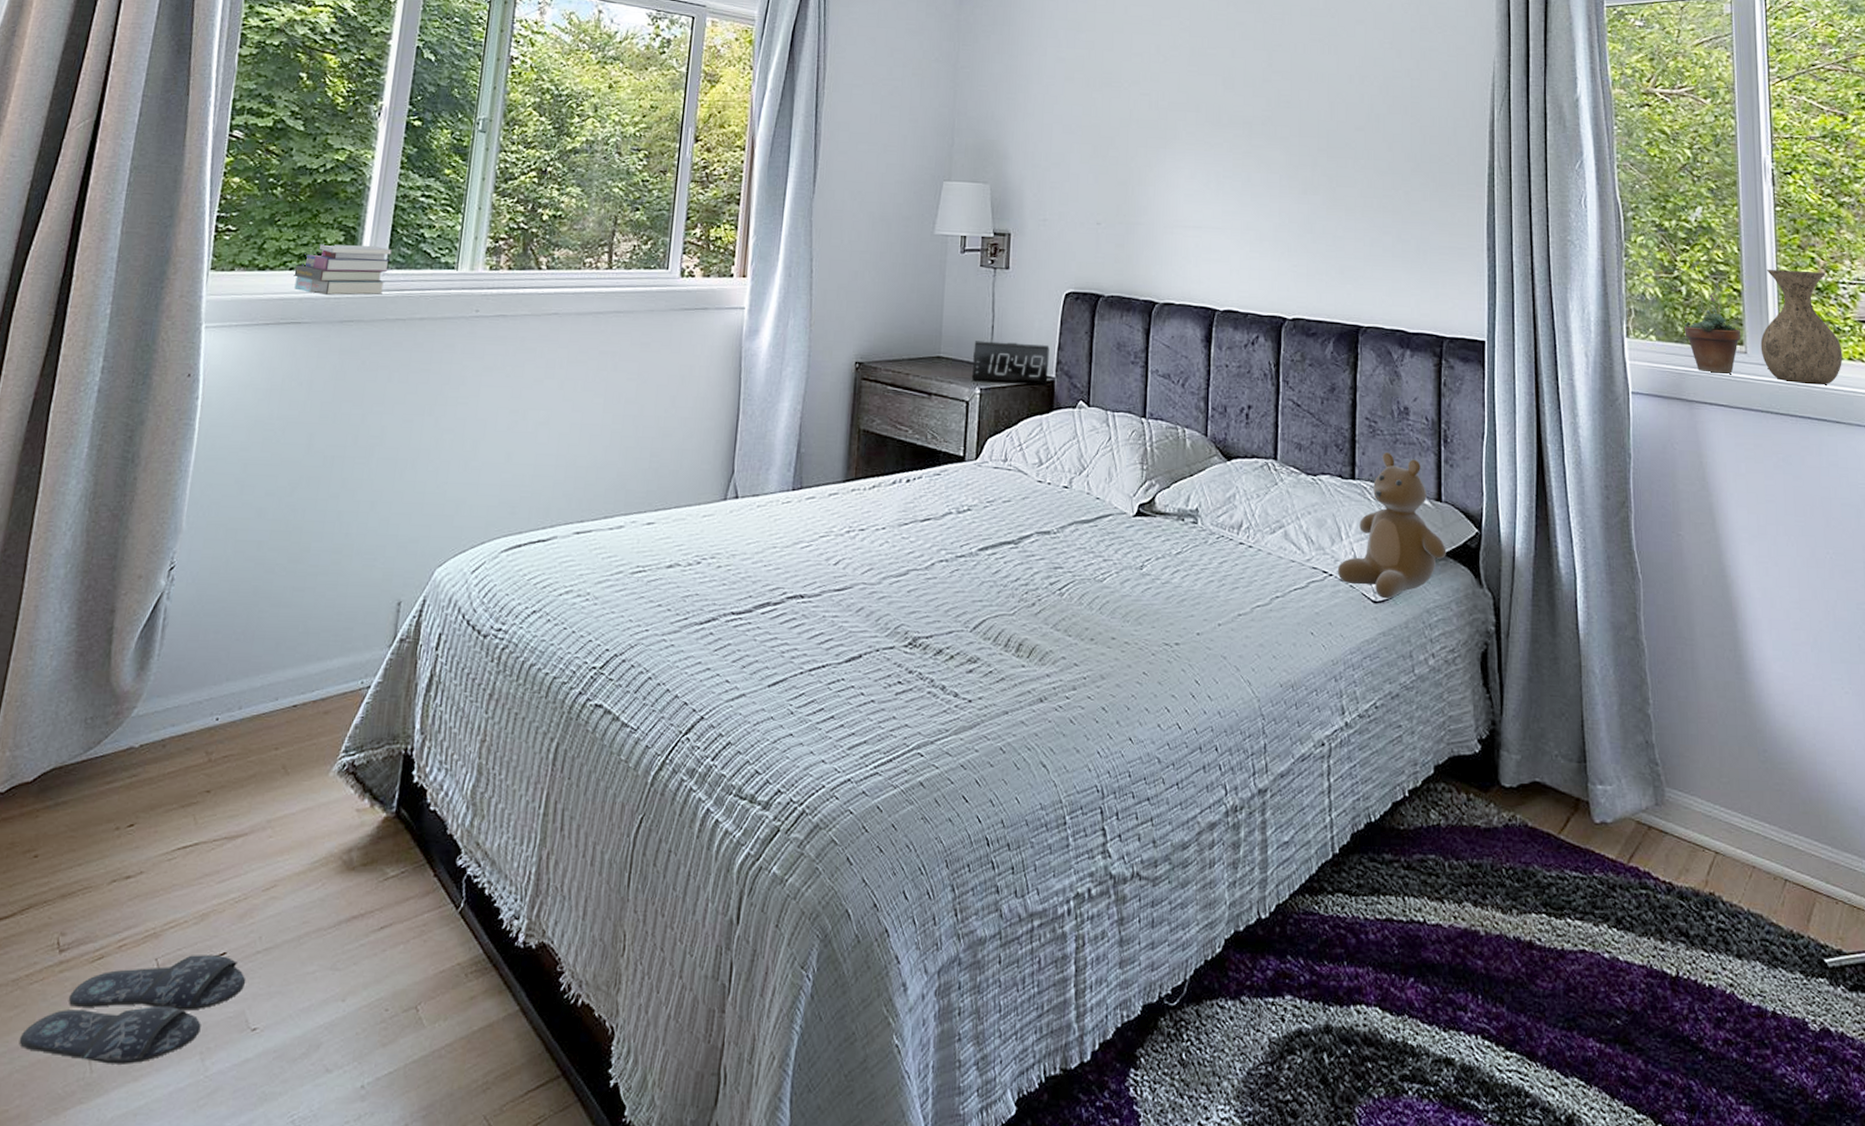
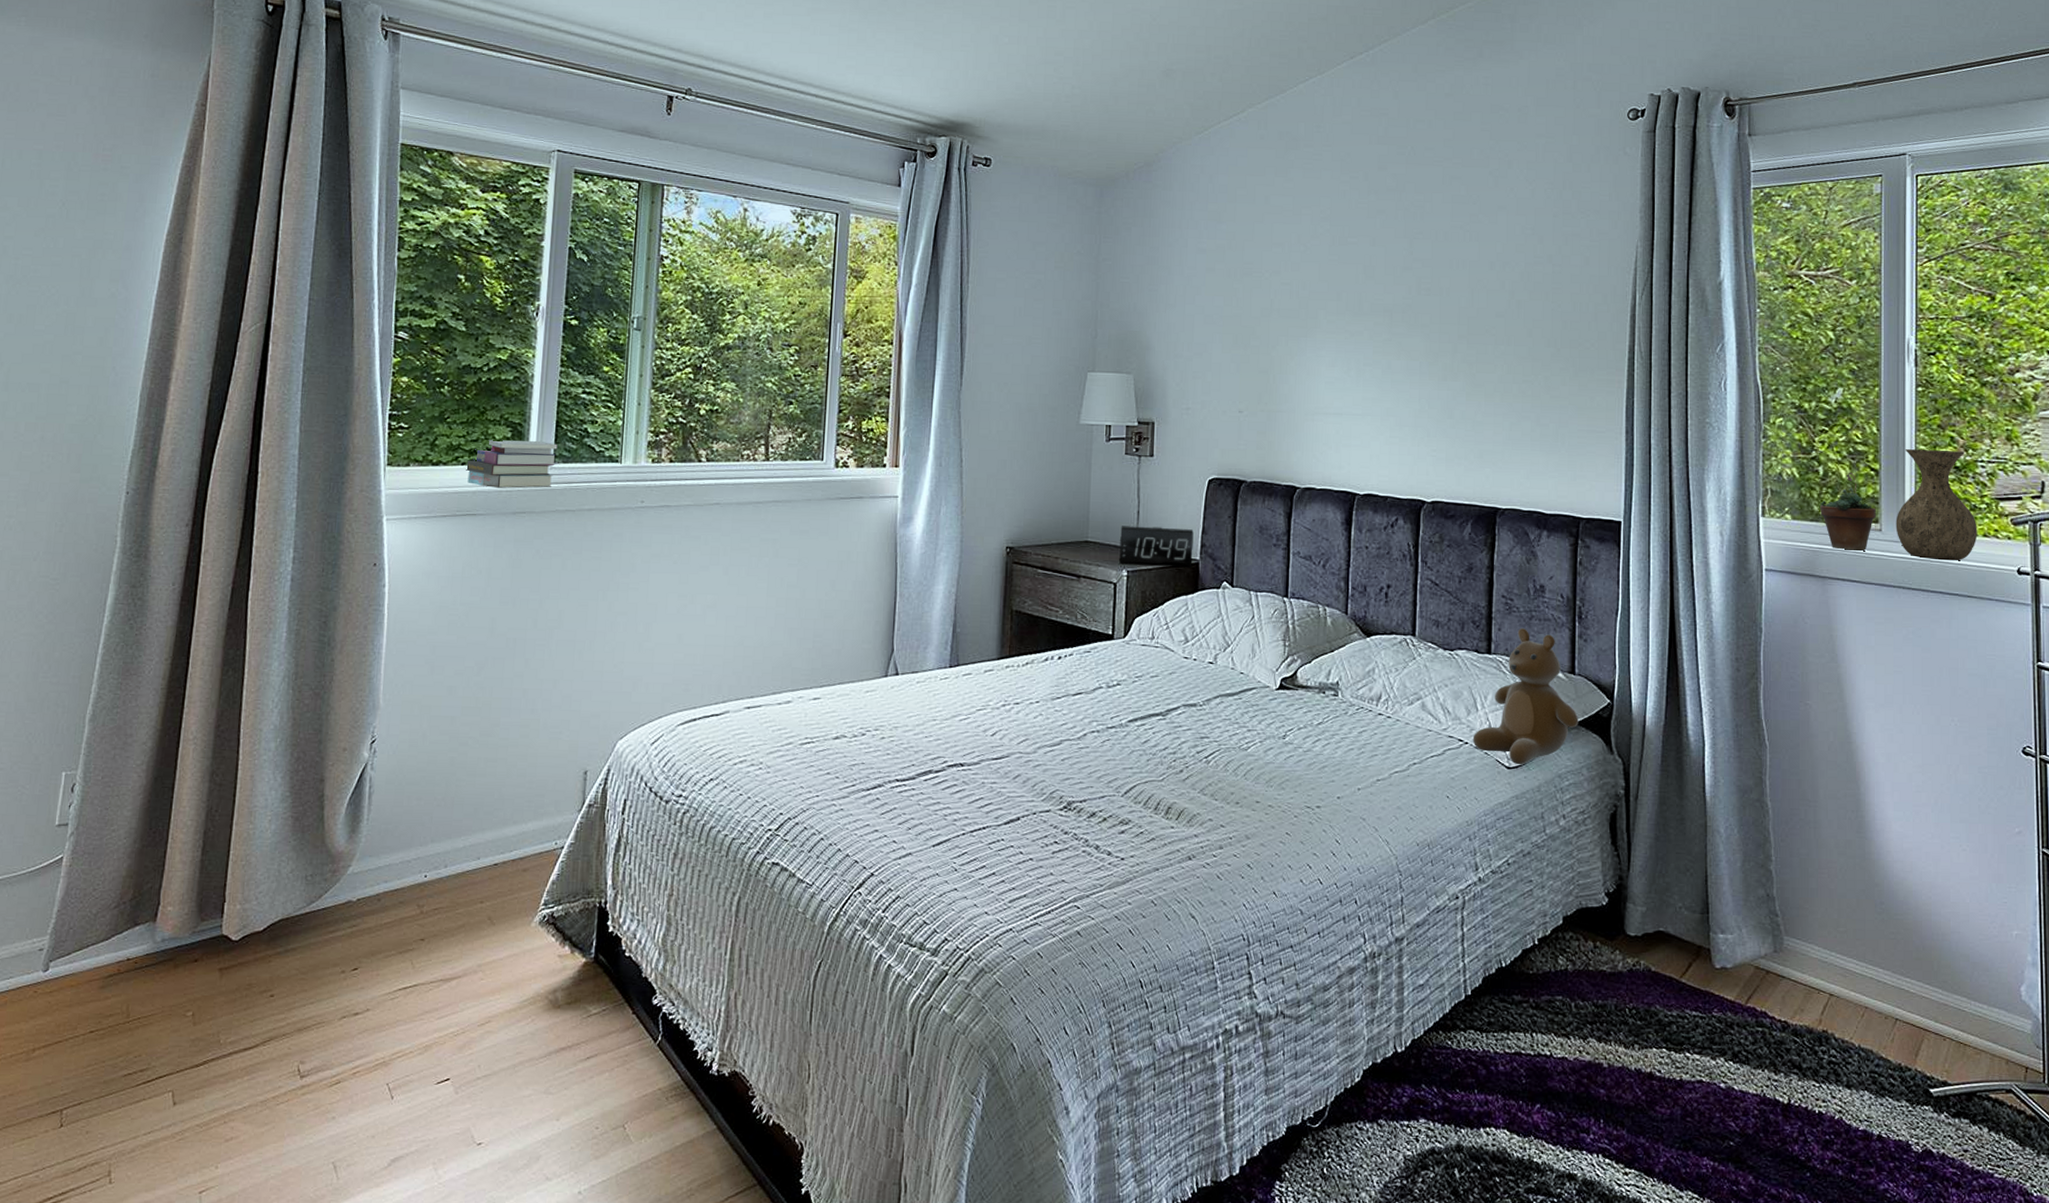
slippers: present [19,955,246,1064] -> none [271,1080,469,1173]

